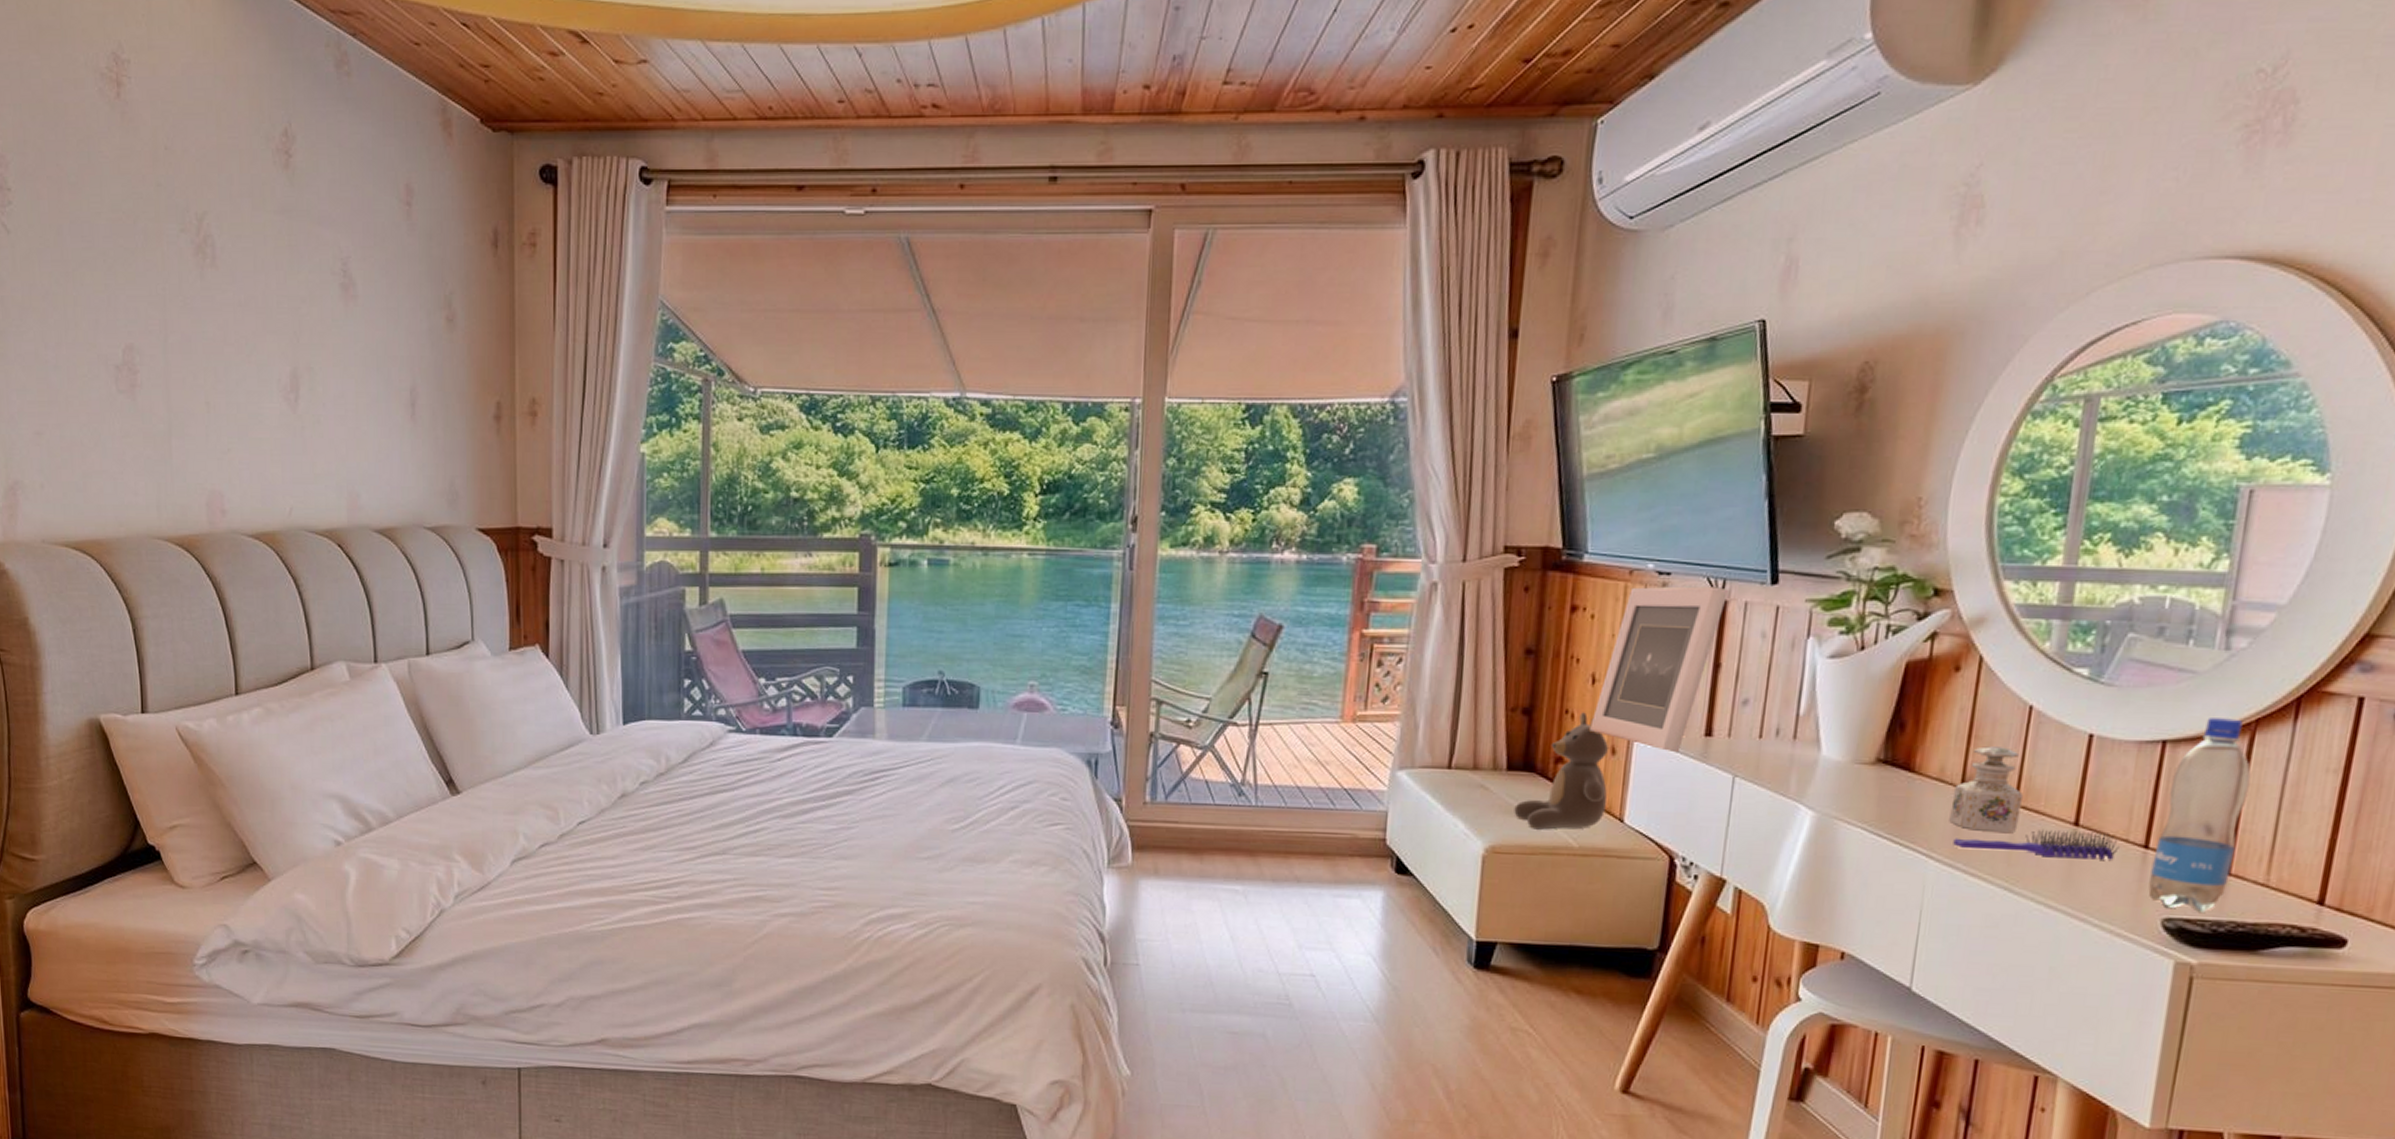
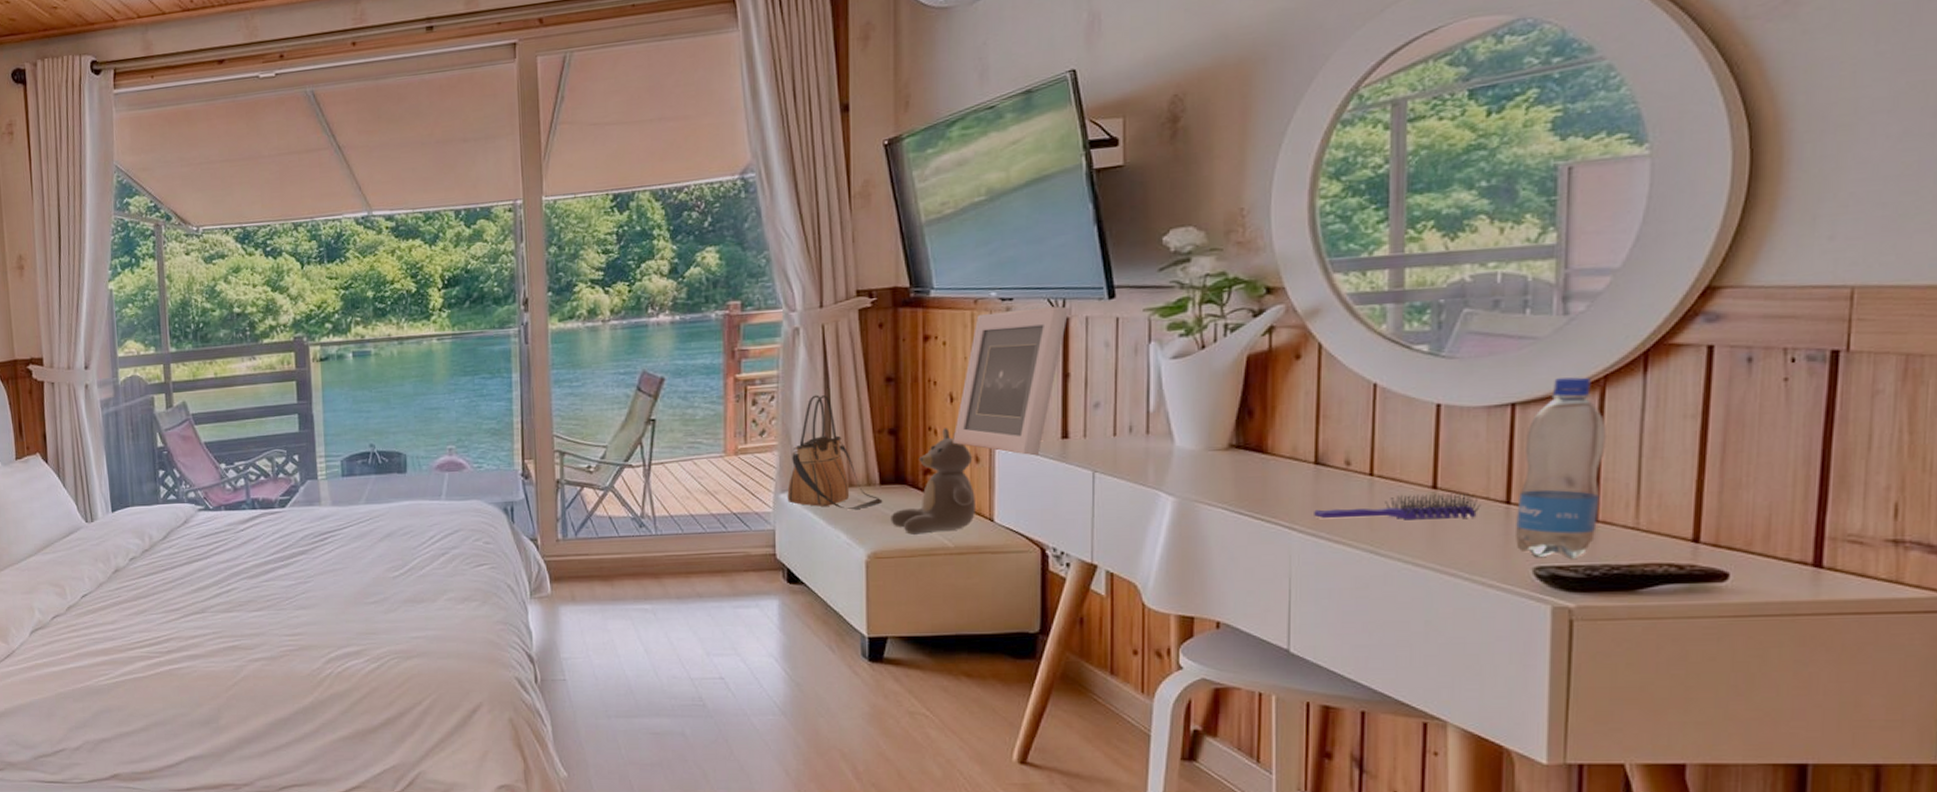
tote bag: none [1405,661,1508,797] -> present [787,394,883,510]
perfume bottle: present [1949,746,2024,834] -> none [1307,423,1379,502]

